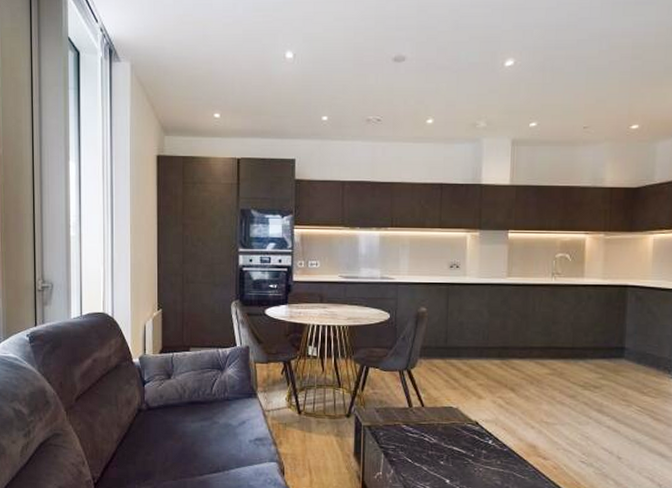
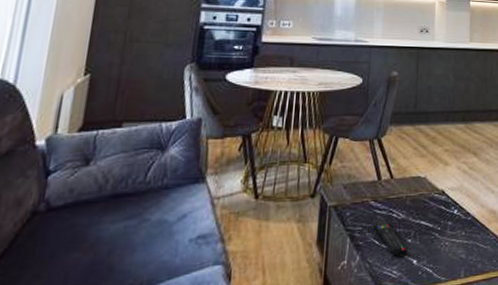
remote control: none [405,440,440,475] -> present [372,218,408,257]

